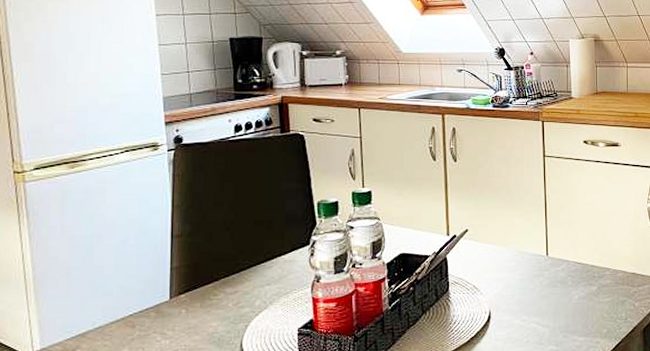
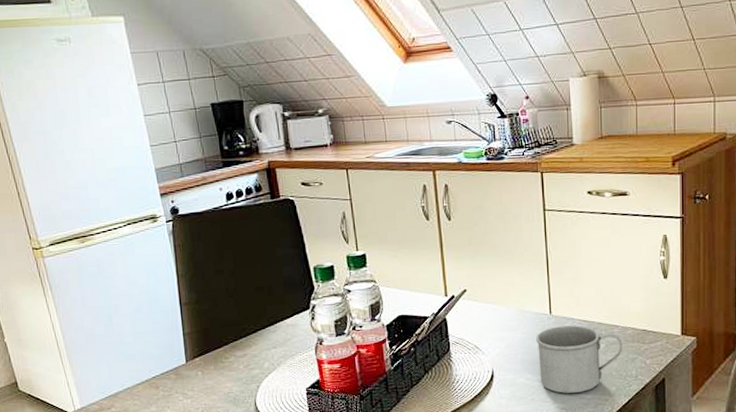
mug: none [532,267,614,336] -> present [535,325,623,393]

